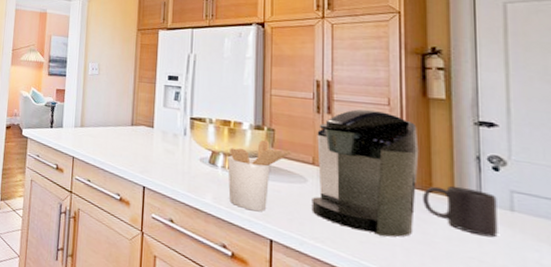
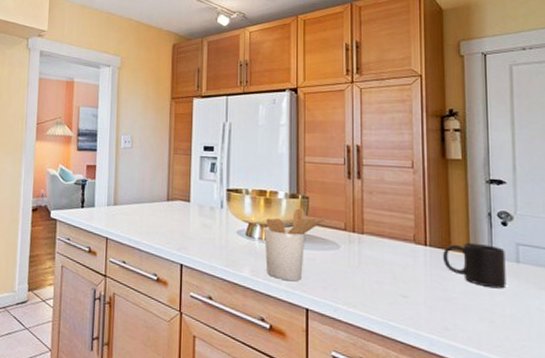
coffee maker: present [311,109,419,237] -> none [344,172,439,296]

